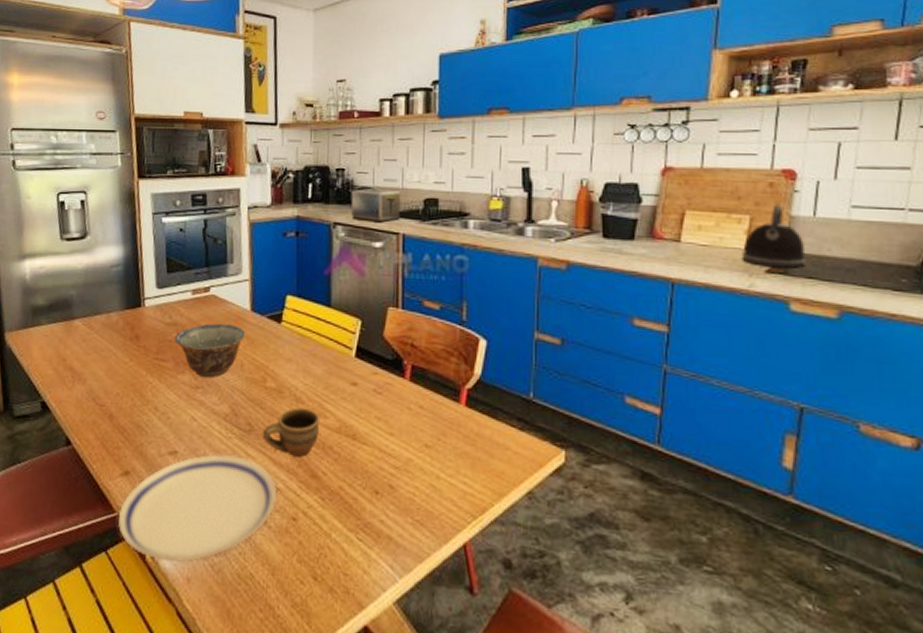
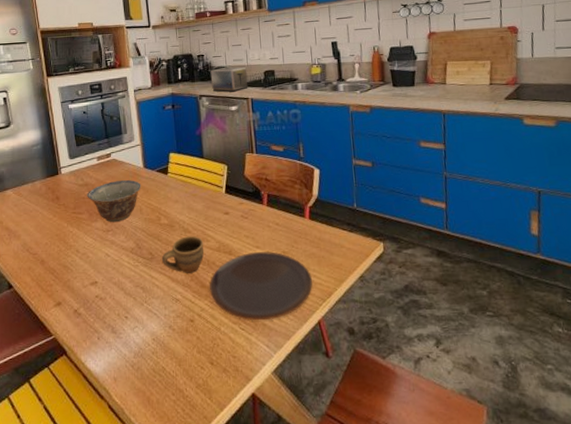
plate: present [117,454,277,562] -> none [55,278,177,368]
plate: none [322,440,461,533] -> present [210,252,313,321]
kettle: present [741,204,806,269] -> none [487,51,531,96]

